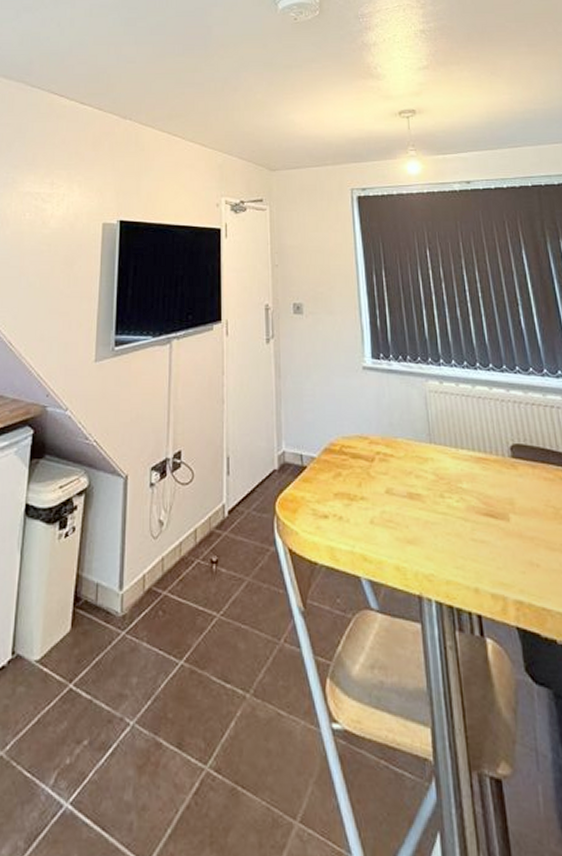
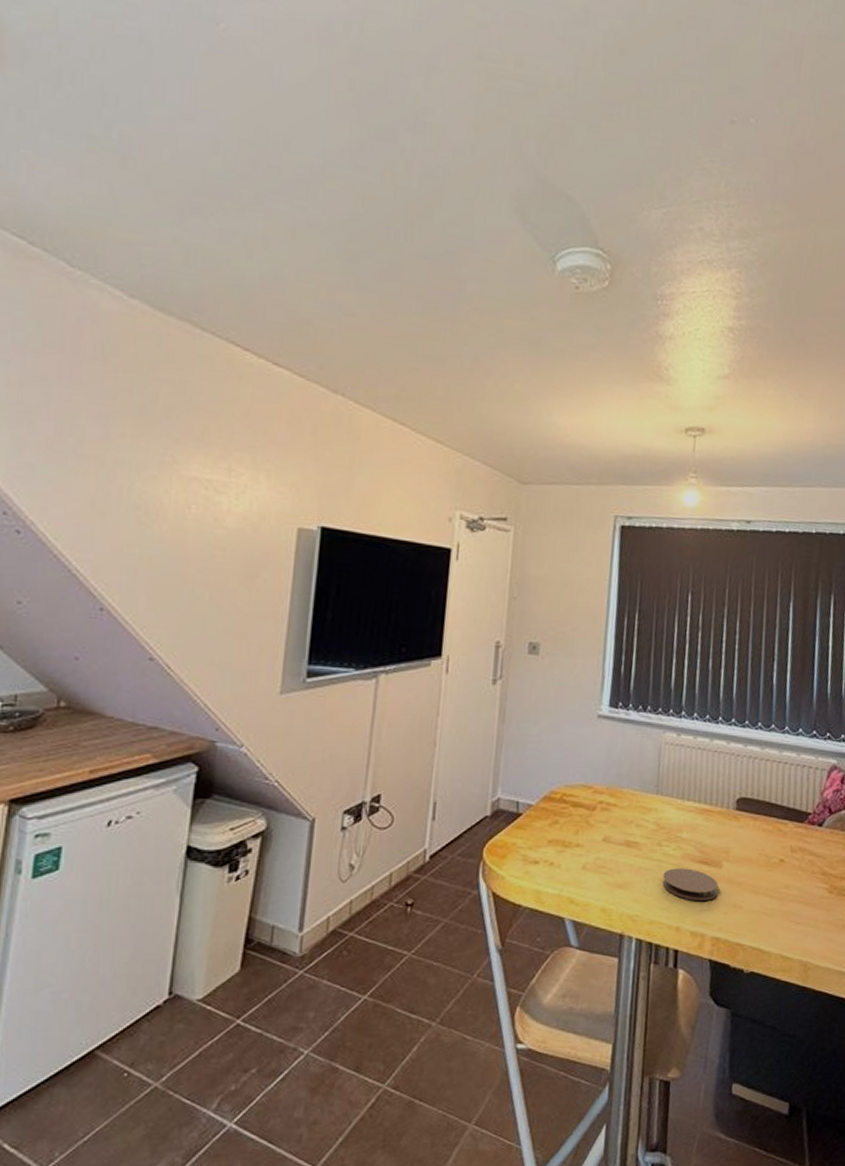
coaster: none [451,522,511,558] -> present [662,868,719,900]

